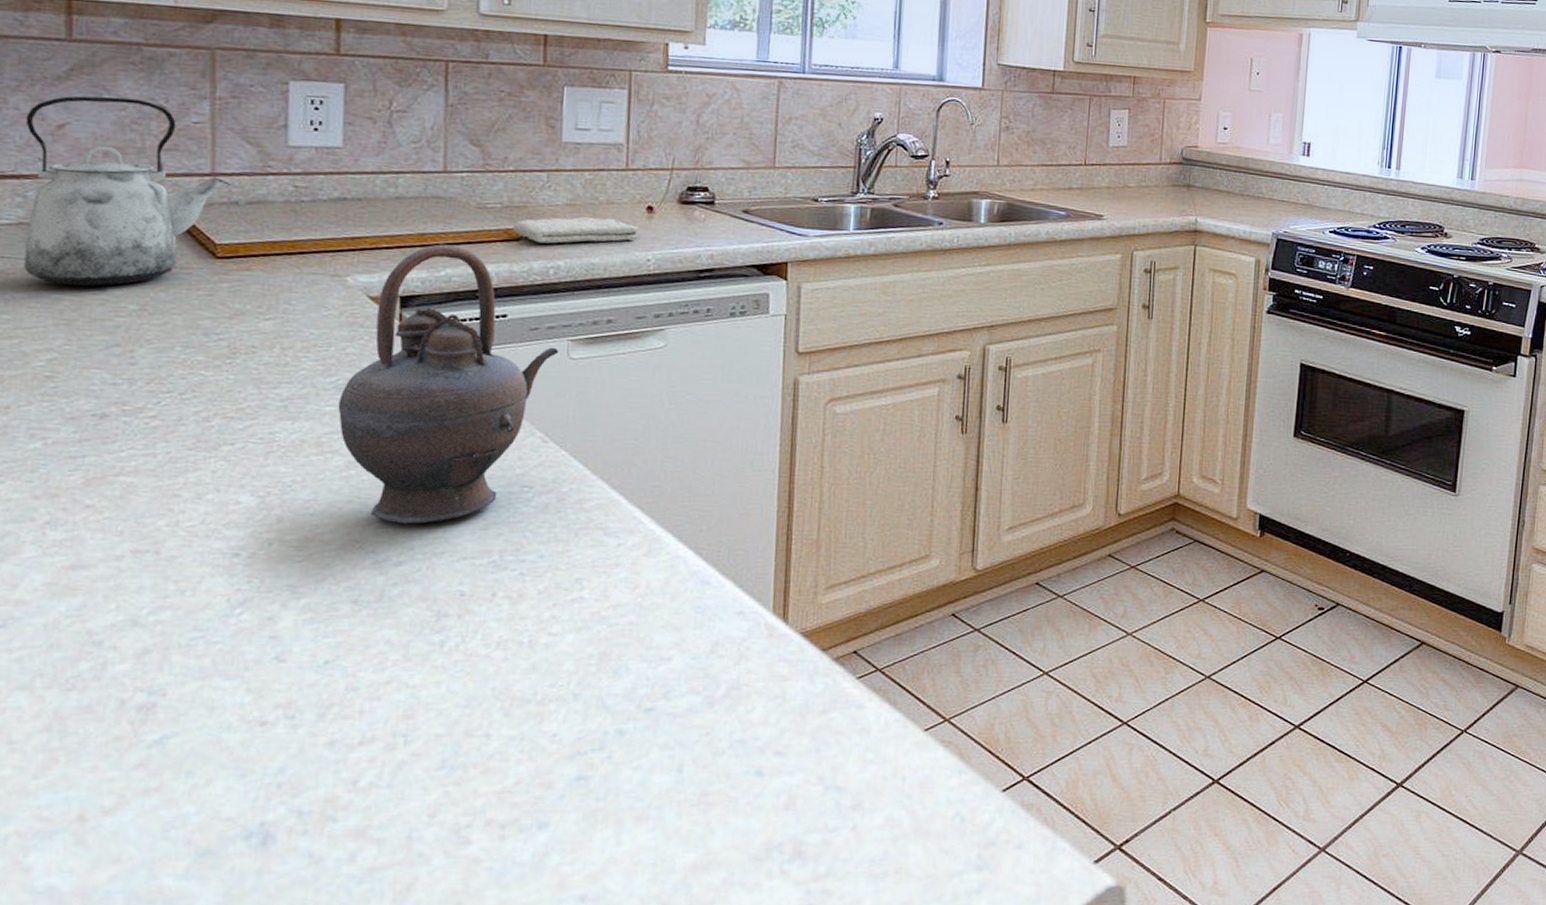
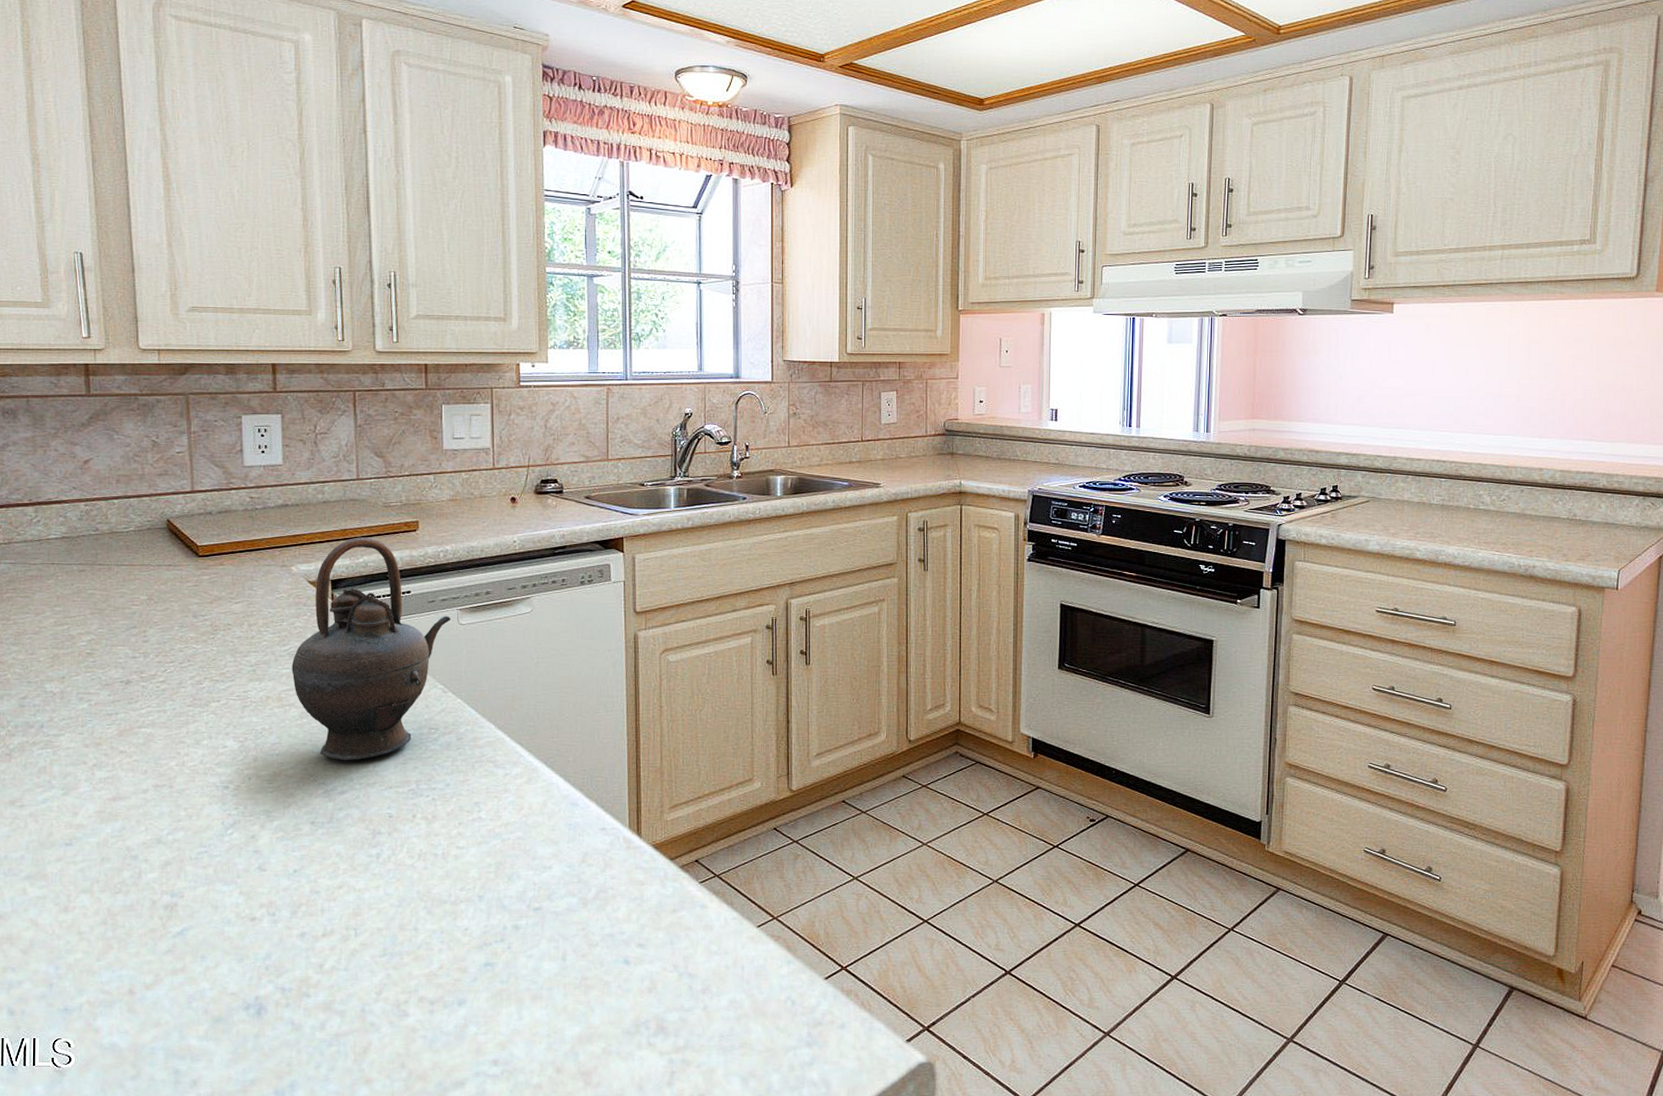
kettle: present [24,95,232,286] -> none [63,436,206,582]
washcloth: present [512,216,639,244] -> none [410,508,505,532]

